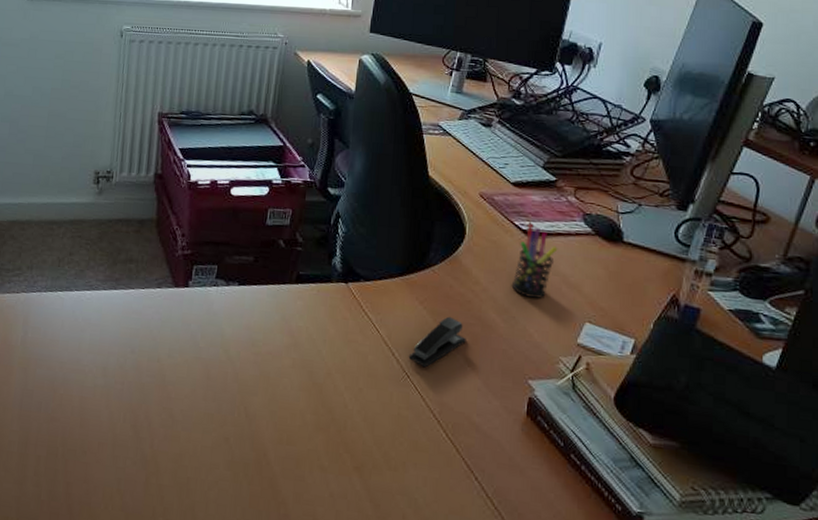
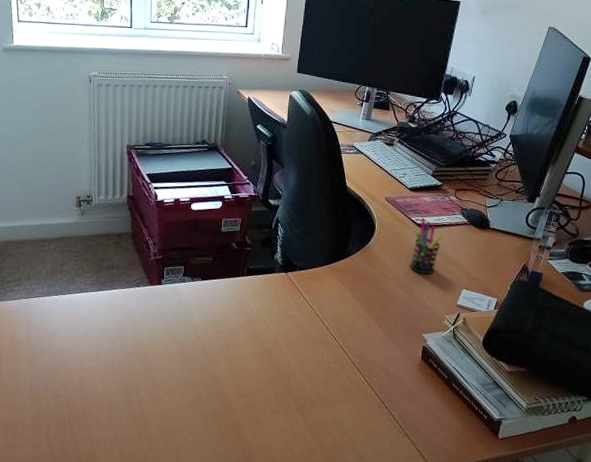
stapler: present [408,316,466,368] -> none [335,292,377,331]

